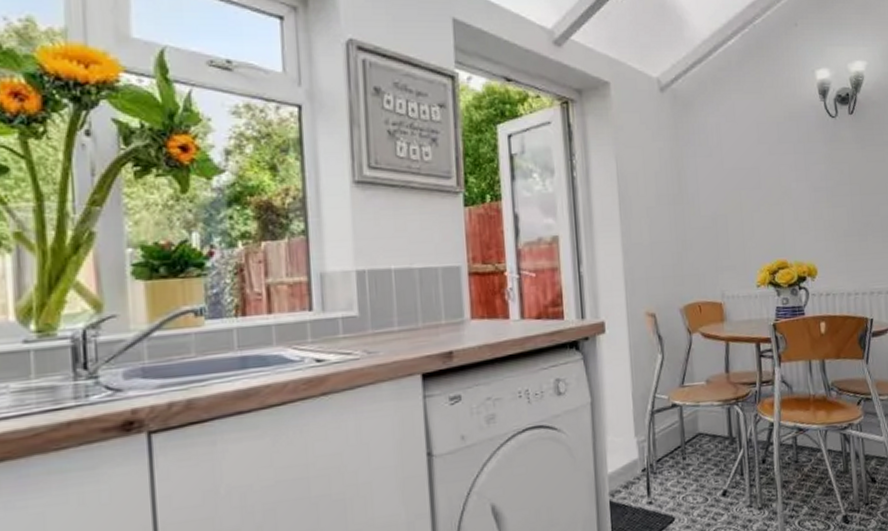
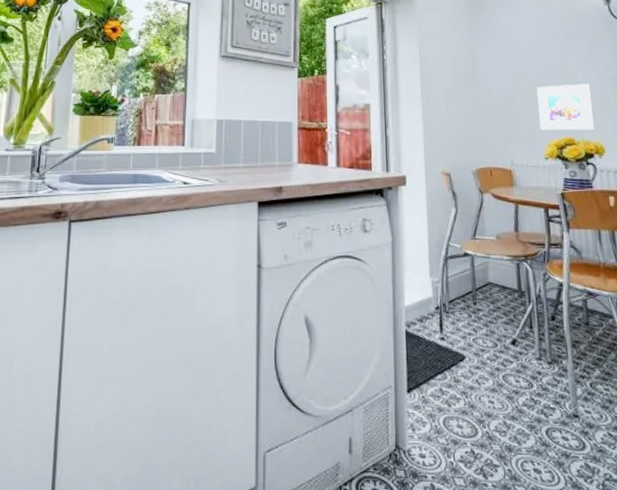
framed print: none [748,196,808,254] -> present [536,84,595,130]

